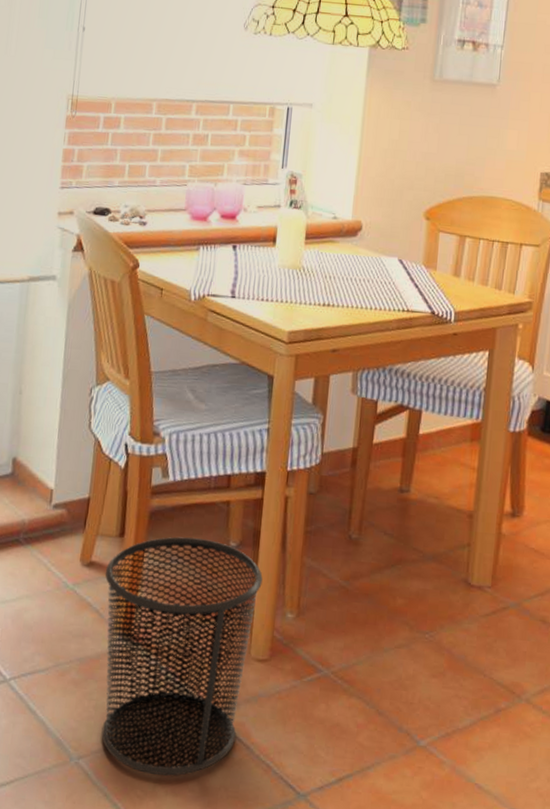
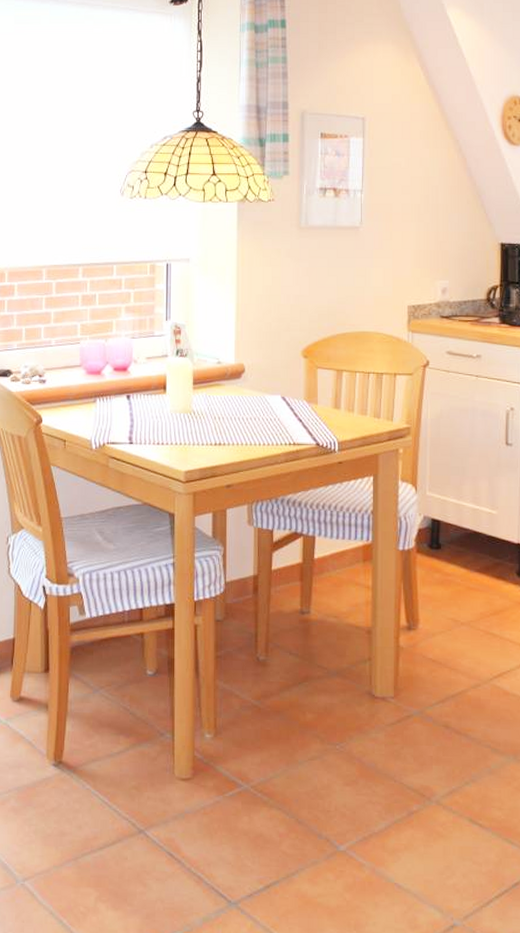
waste bin: present [101,536,263,776] -> none [34,669,180,892]

